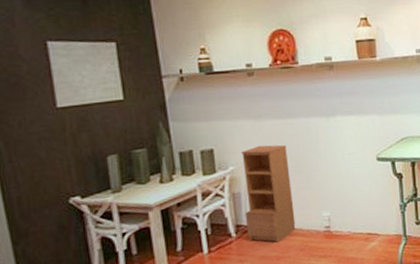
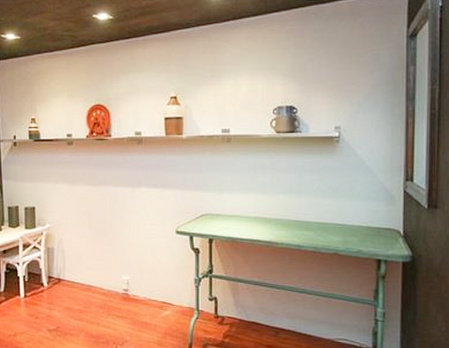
bookcase: present [241,145,296,242] -> none [56,208,98,297]

